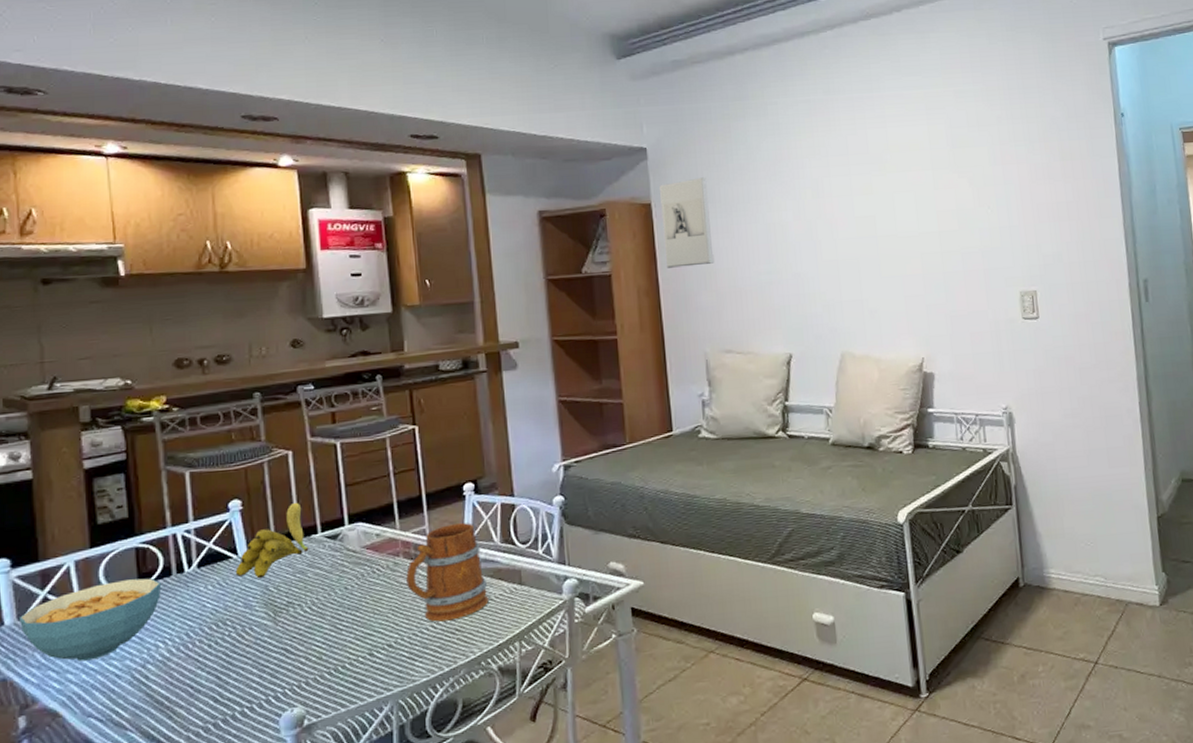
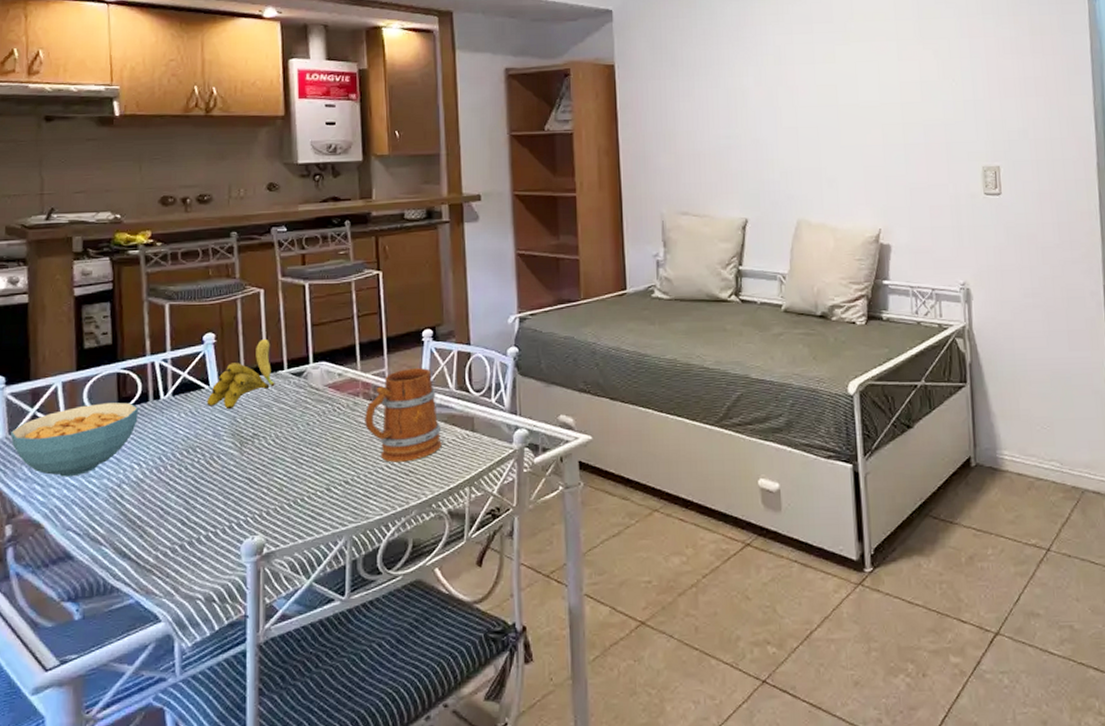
wall sculpture: present [660,177,714,268] -> none [624,40,674,129]

